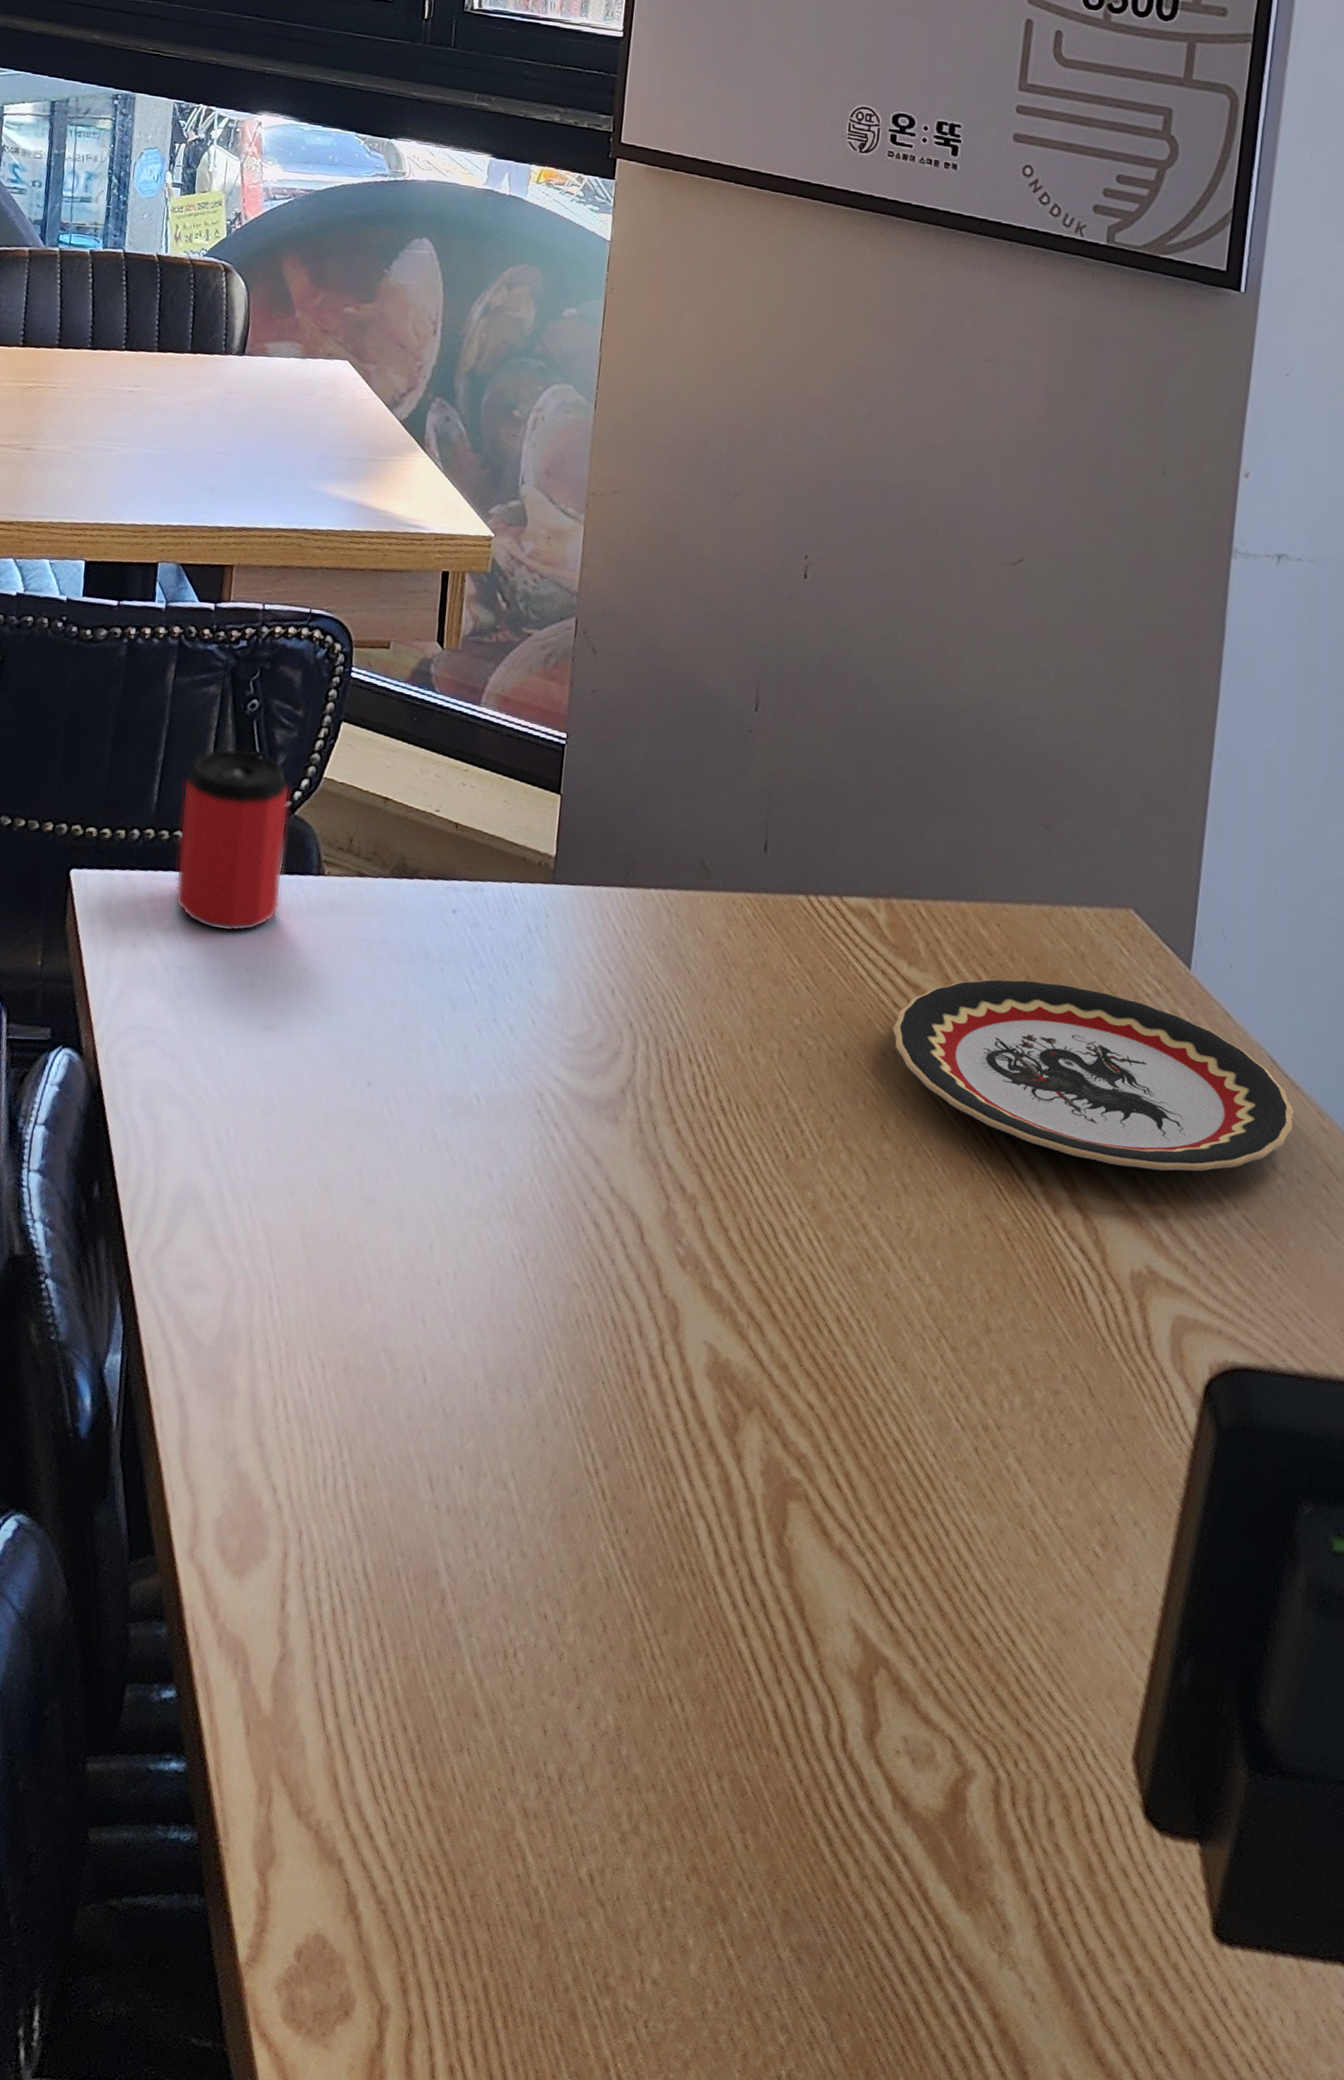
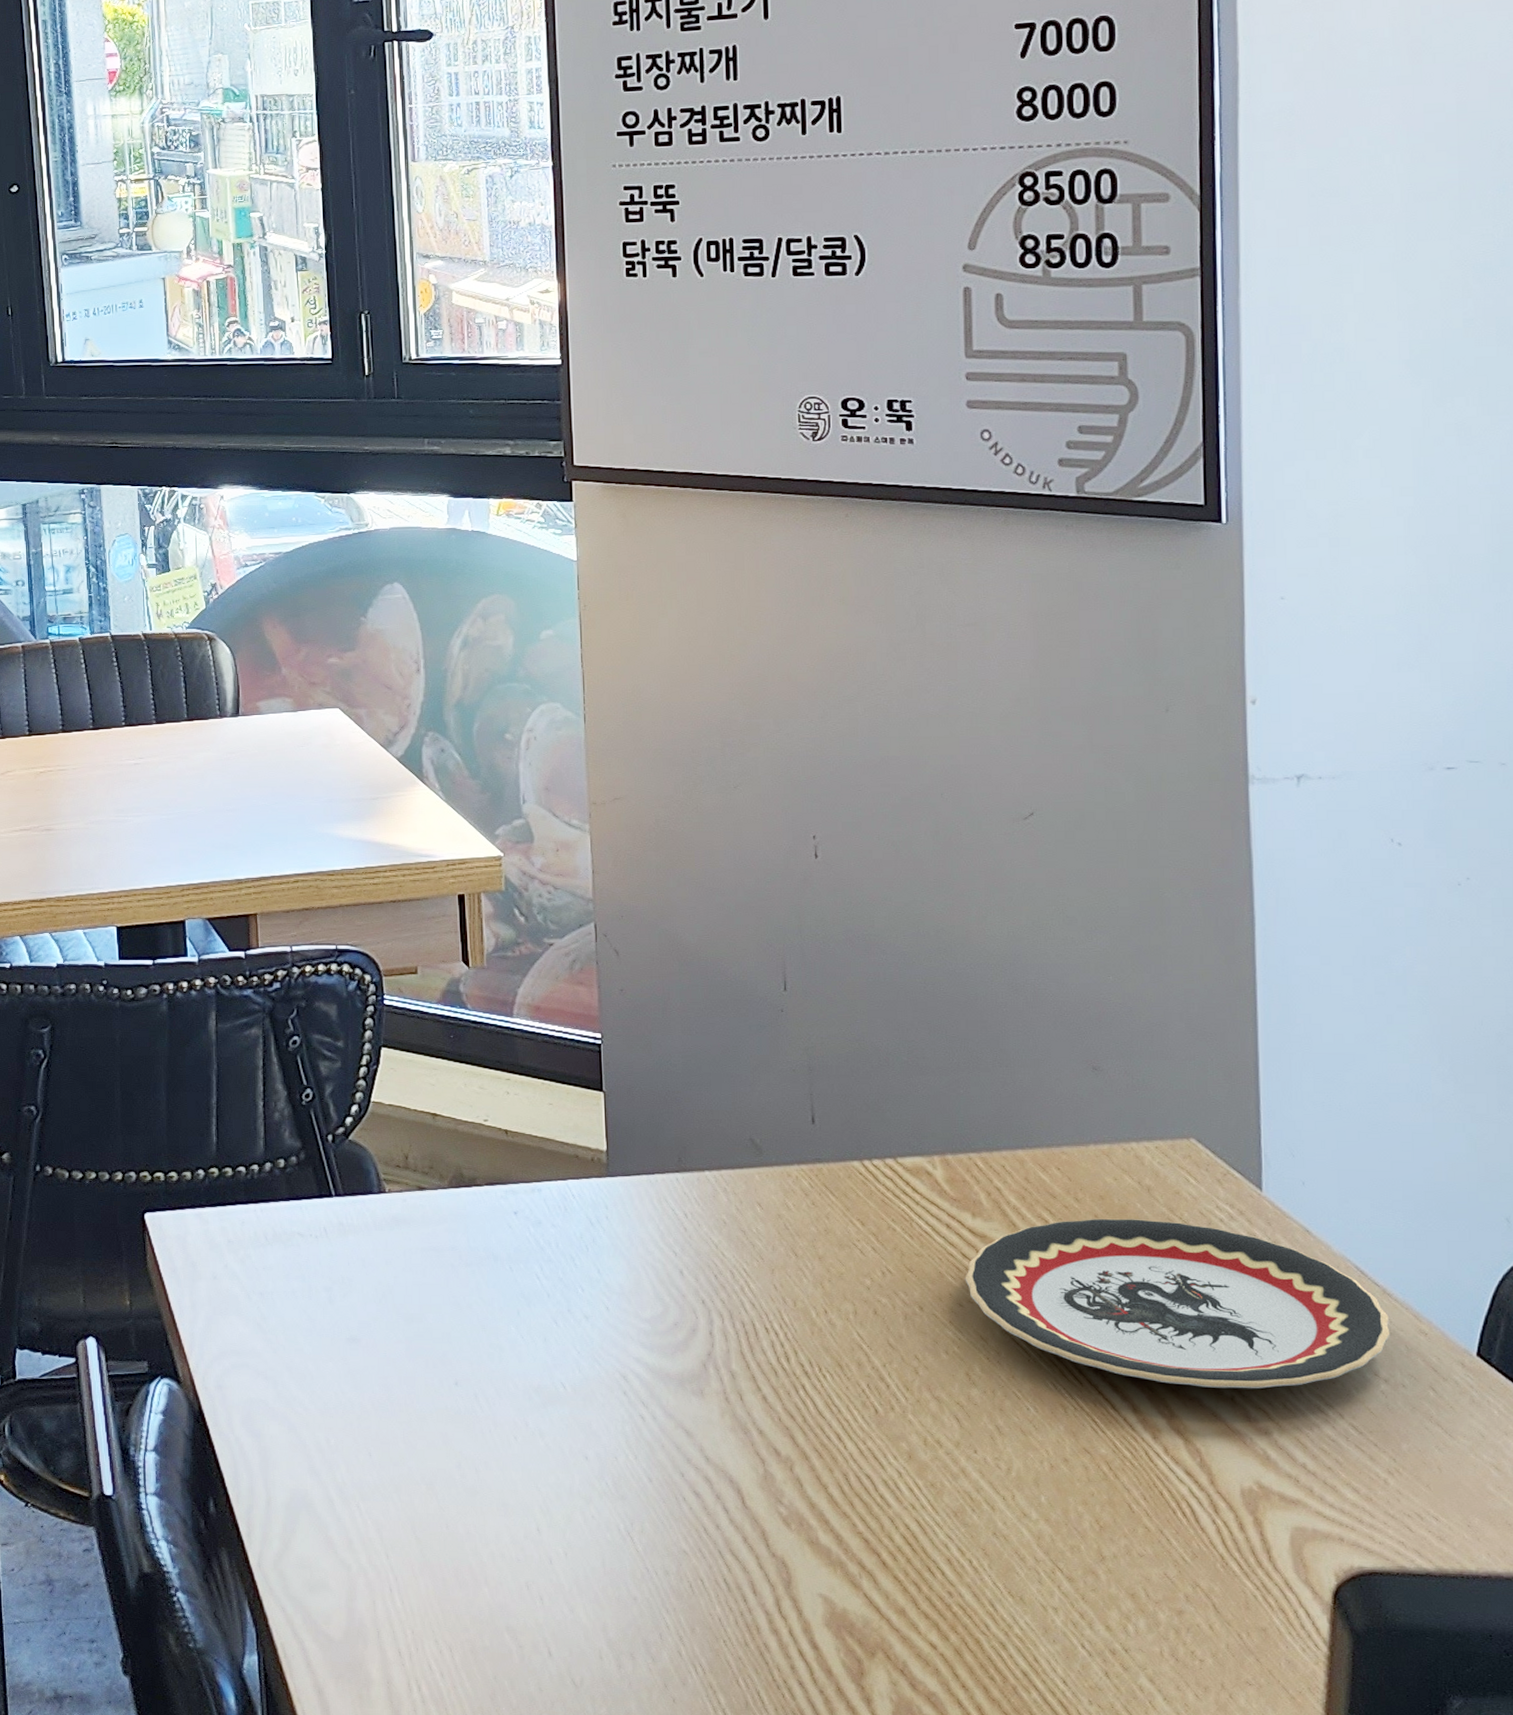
can: present [174,747,291,933] -> none [239,1083,347,1256]

